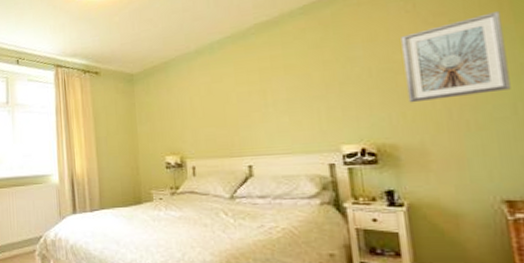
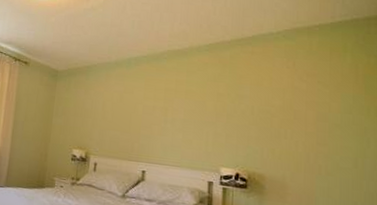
picture frame: present [401,11,511,103] -> none [278,82,356,147]

